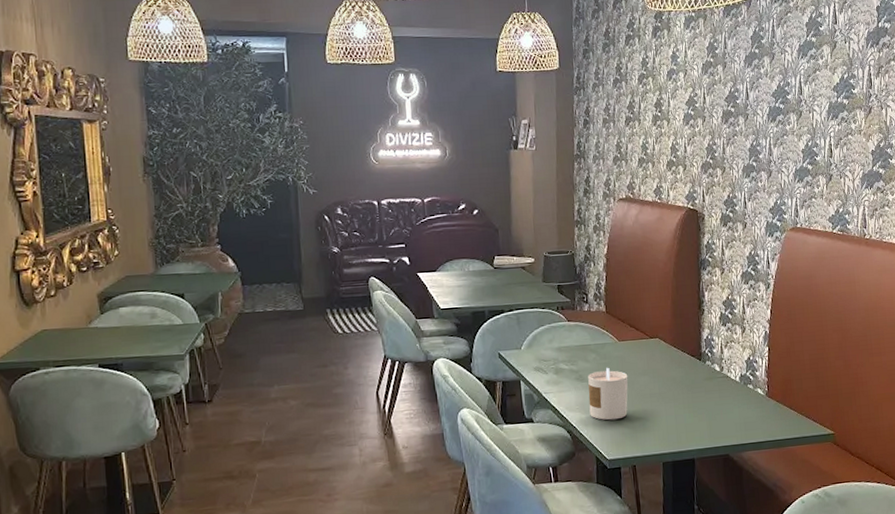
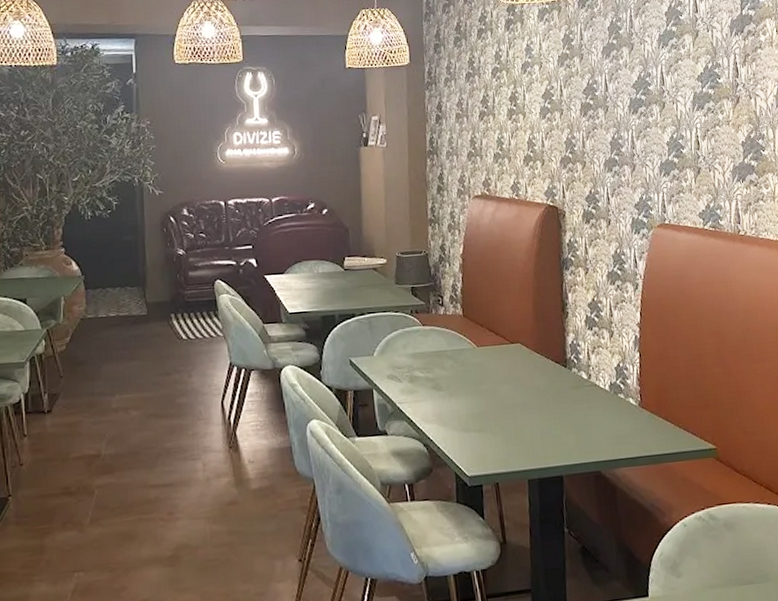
candle: present [588,367,628,421] -> none [445,375,489,433]

